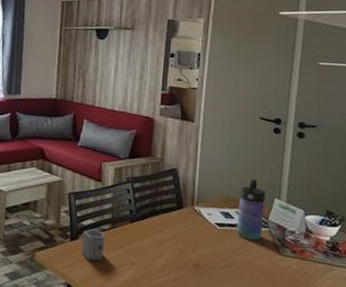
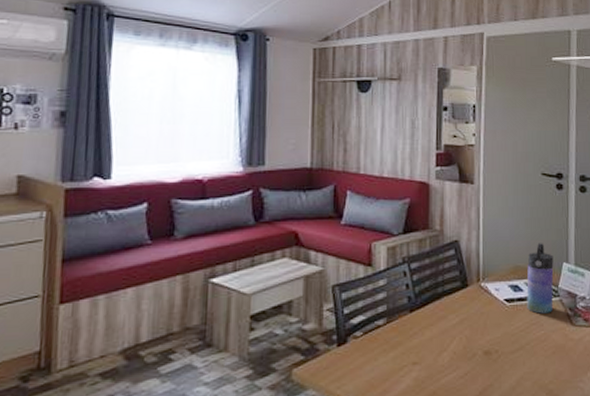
cup: present [81,228,106,261] -> none [352,326,380,368]

